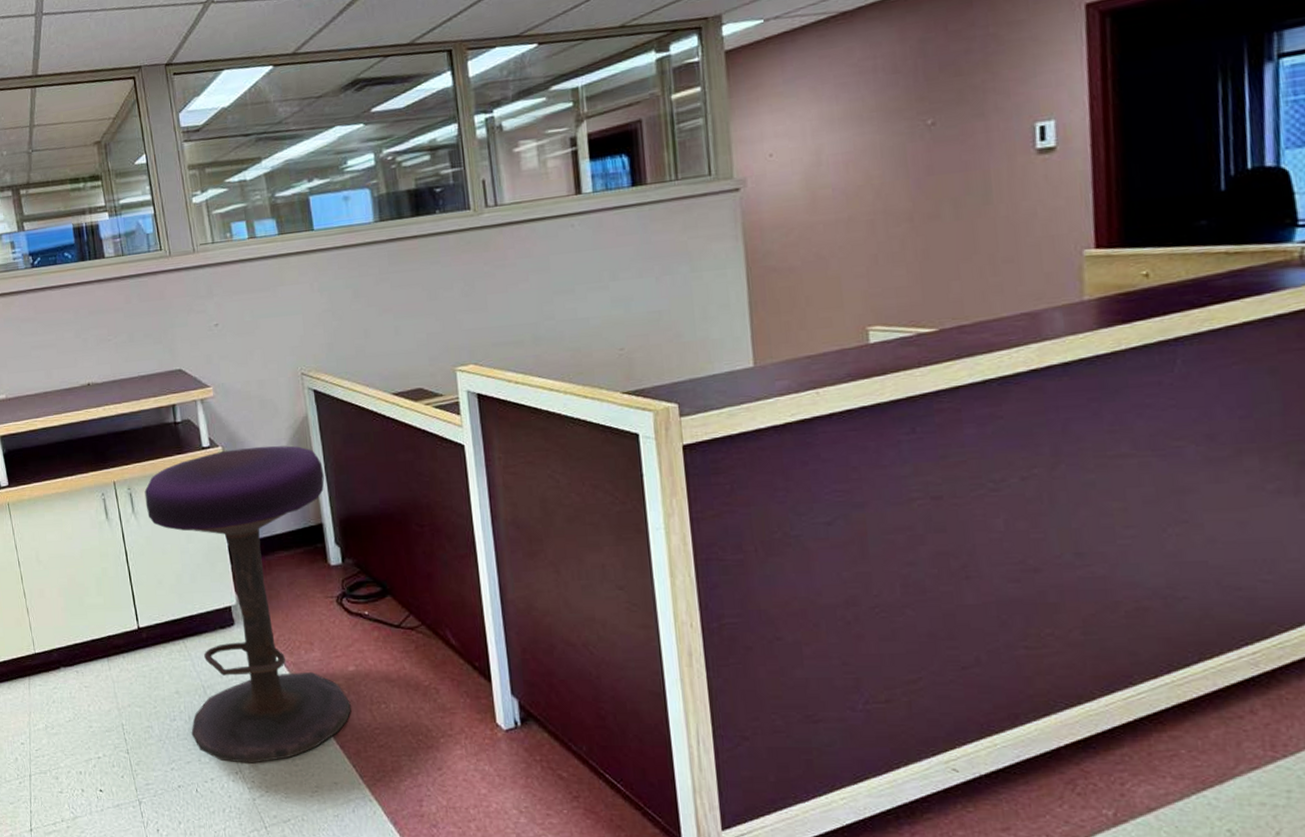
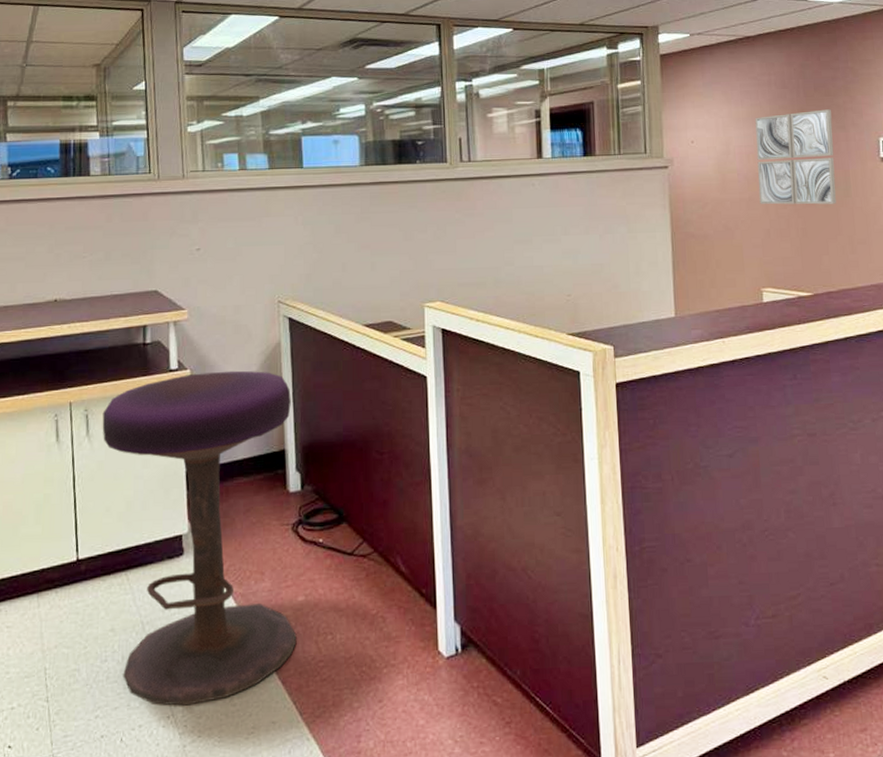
wall art: none [855,93,971,224] -> present [755,109,836,205]

